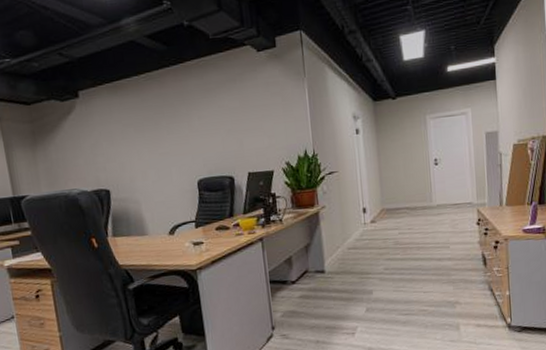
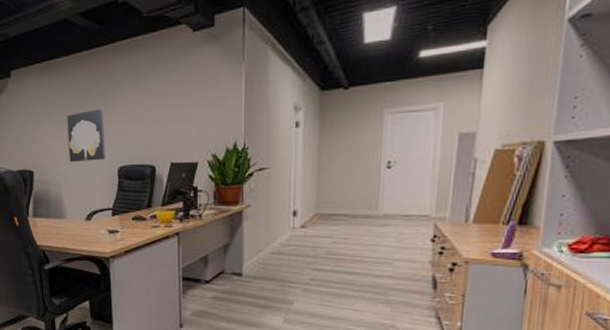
wall art: none [141,125,184,178] -> present [67,109,105,162]

